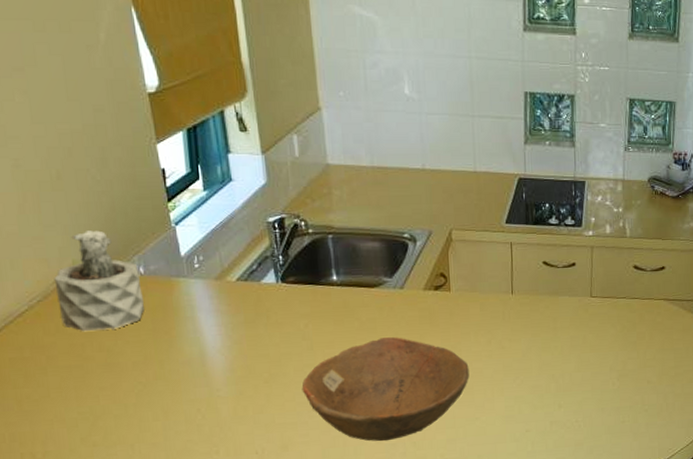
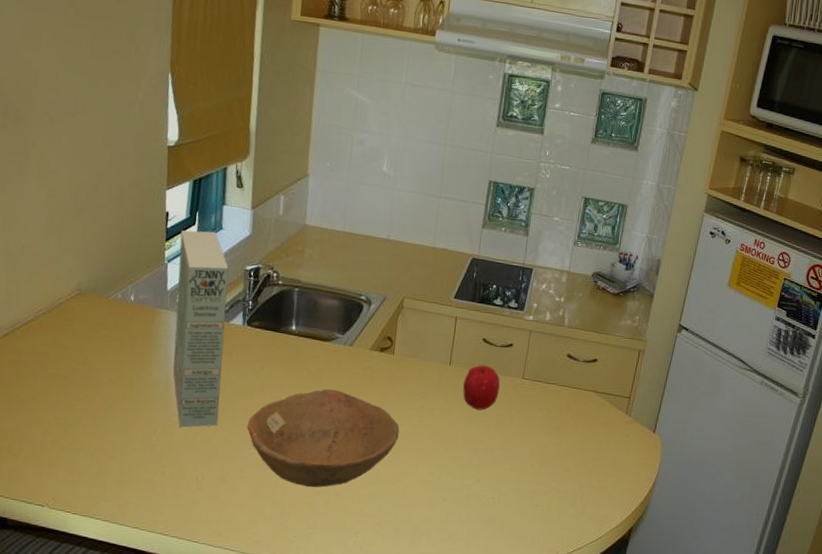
succulent plant: present [54,230,144,332] -> none [58,257,130,347]
cereal box: none [184,184,269,402] -> present [173,230,229,428]
fruit: none [529,288,568,336] -> present [462,364,500,410]

